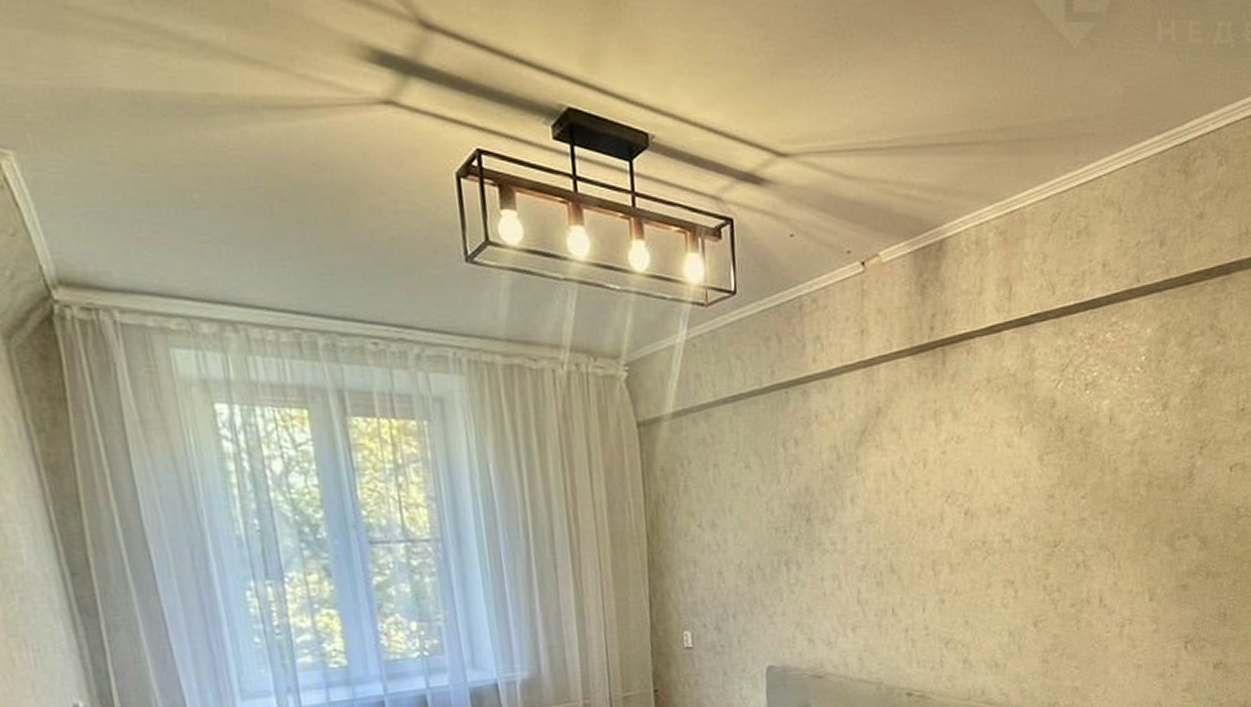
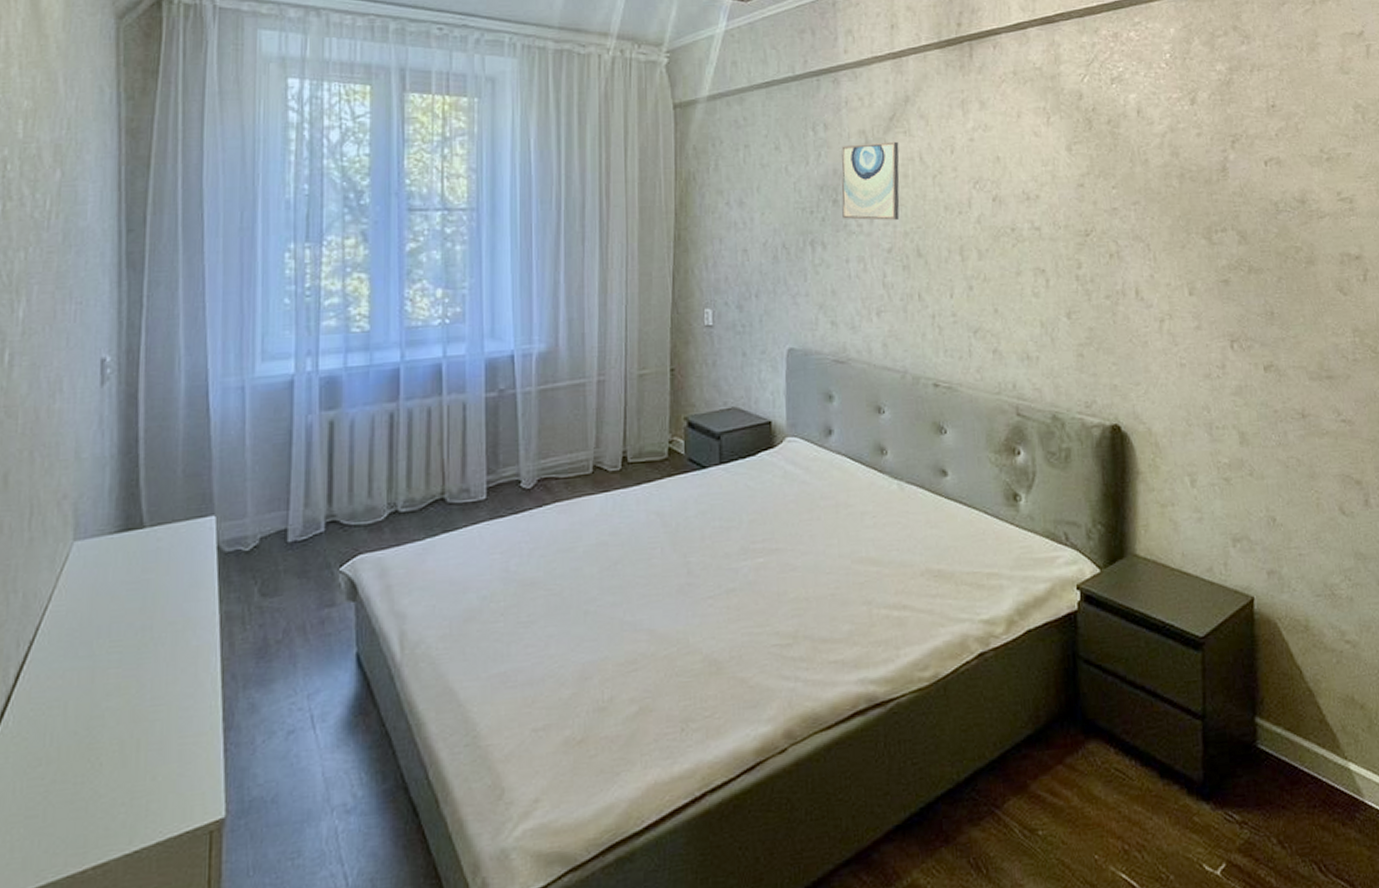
wall art: none [813,456,873,538] -> present [841,141,900,221]

